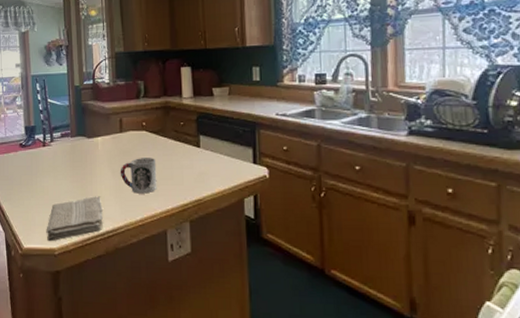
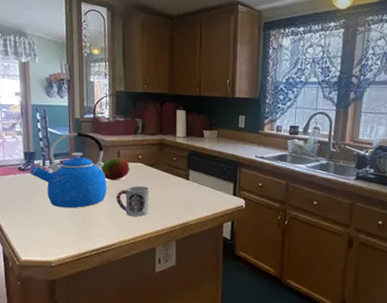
kettle: none [30,100,110,187] -> present [29,132,107,208]
washcloth: present [46,196,103,242] -> none [43,217,98,255]
fruit: none [102,126,135,153] -> present [100,157,131,181]

